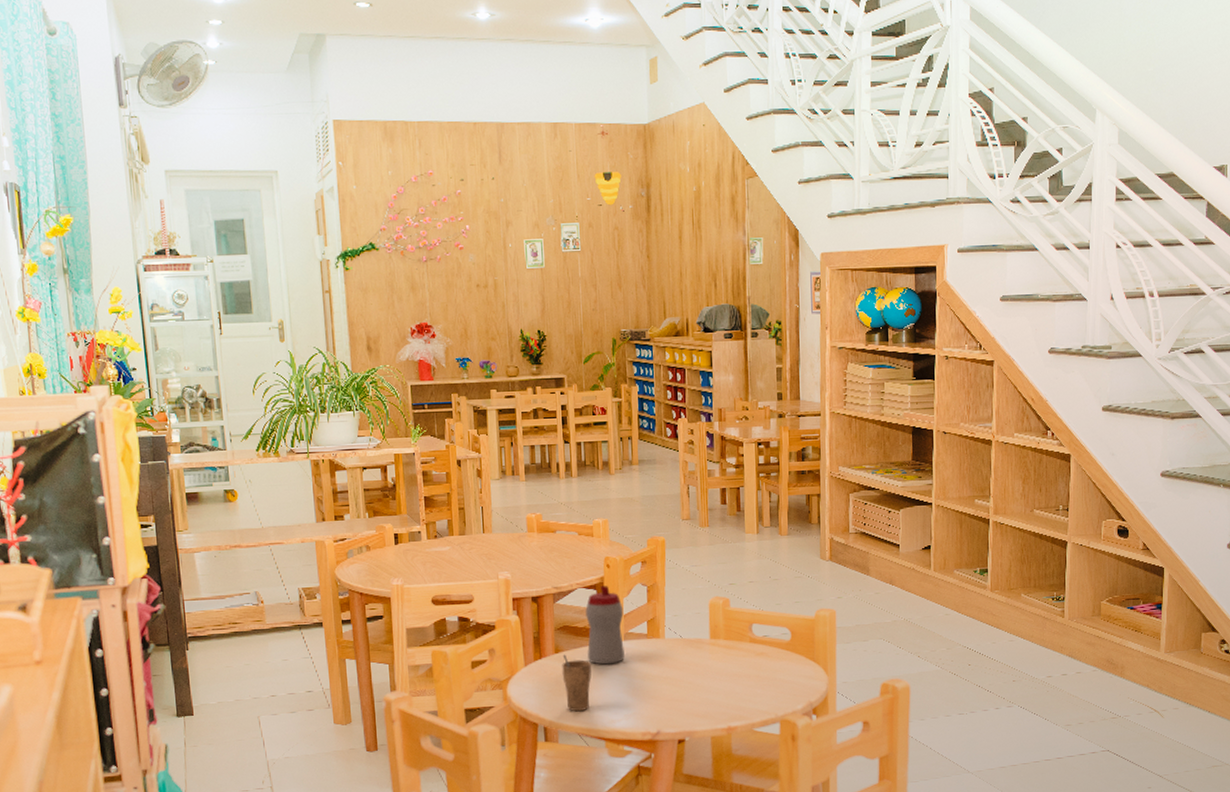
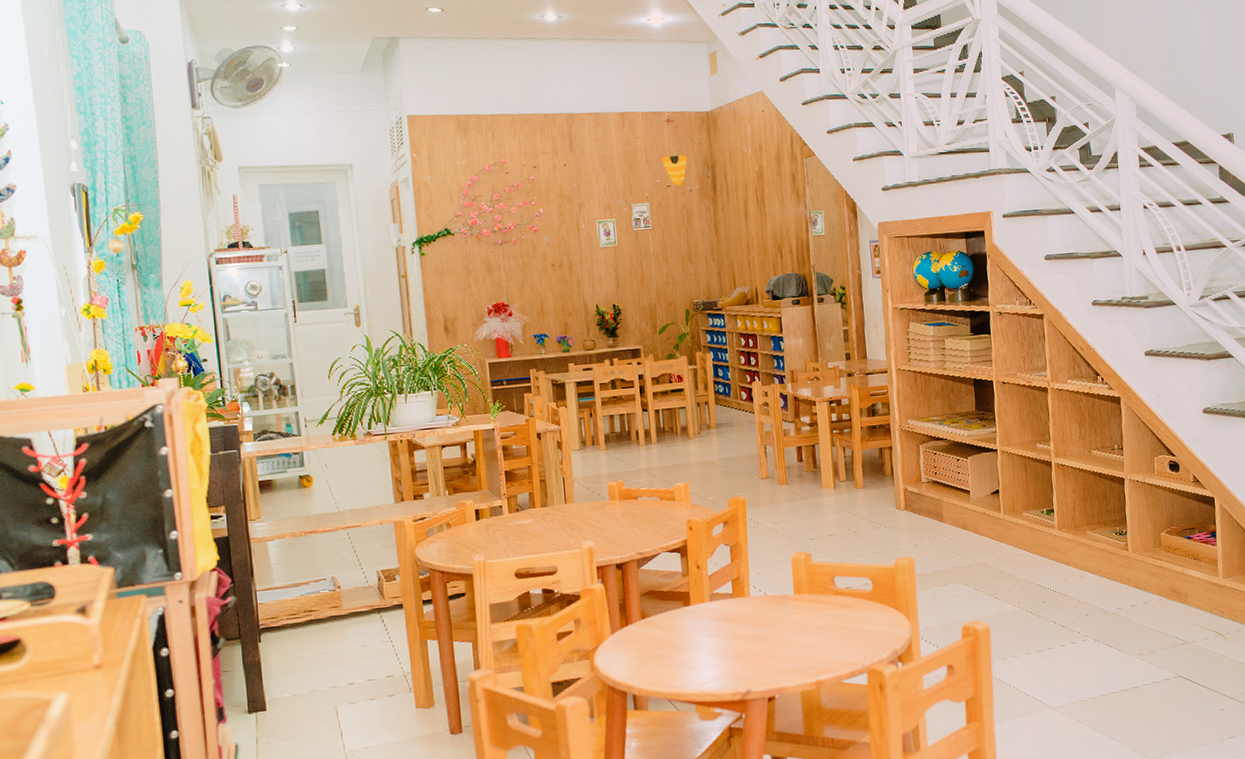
cup: present [562,654,592,711] -> none [649,619,679,676]
sippy cup: present [585,586,625,665] -> none [670,548,711,628]

